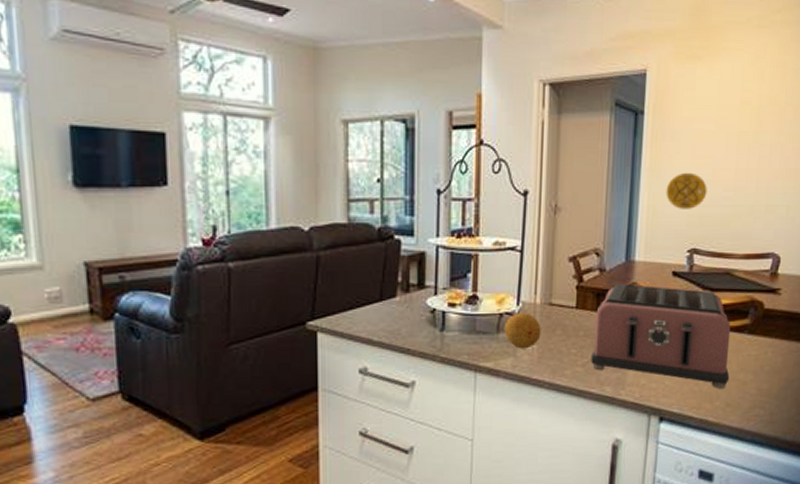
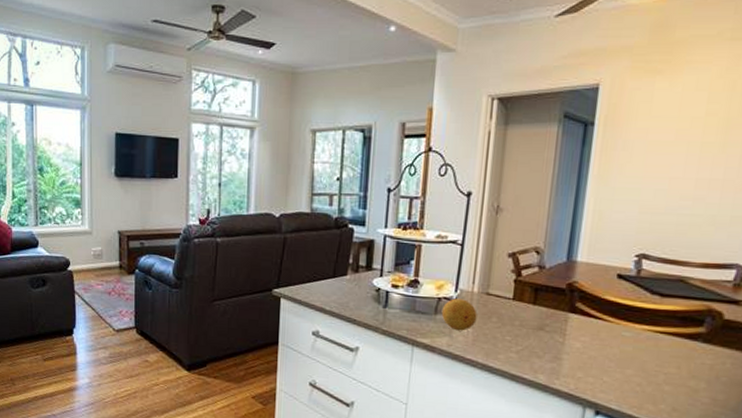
toaster: present [591,283,731,389] -> none [525,280,683,393]
medallion: present [666,172,707,209] -> none [614,180,662,216]

